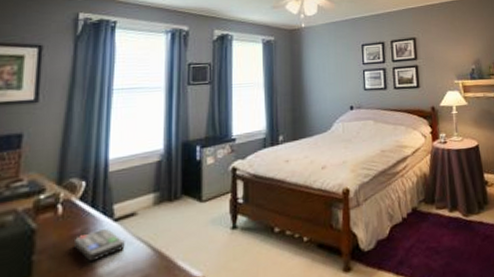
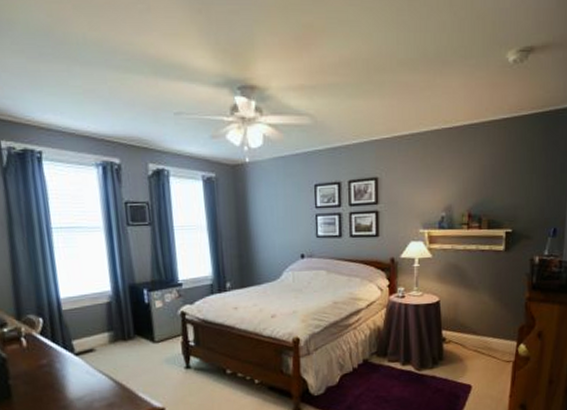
remote control: present [75,229,125,262] -> none [43,362,89,389]

